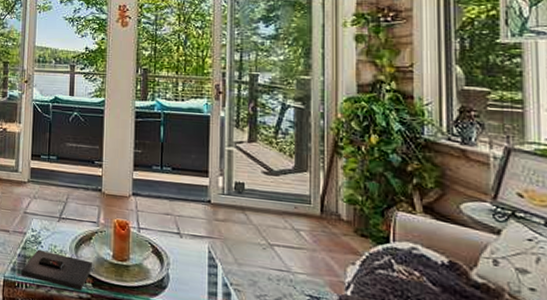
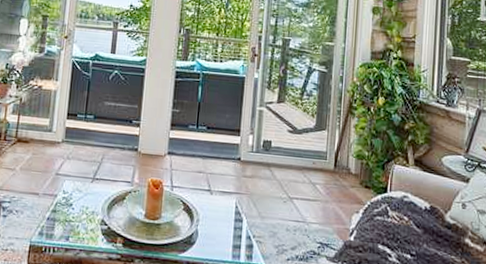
book: present [21,249,93,292] -> none [49,211,125,252]

